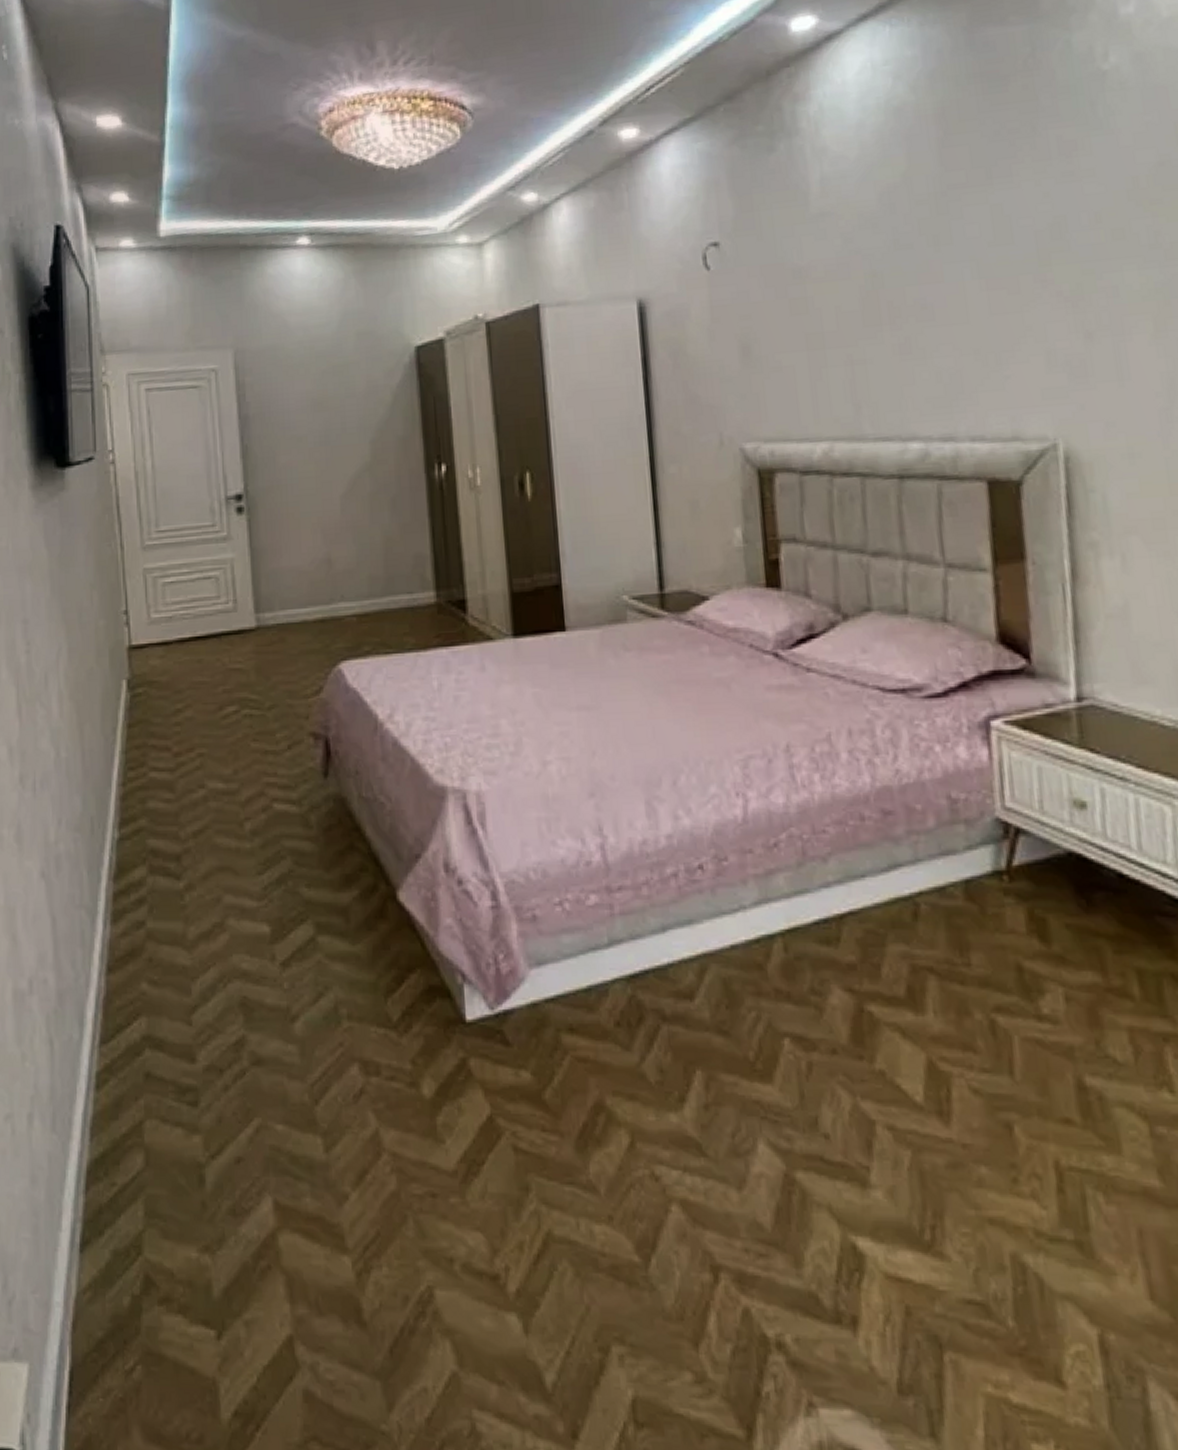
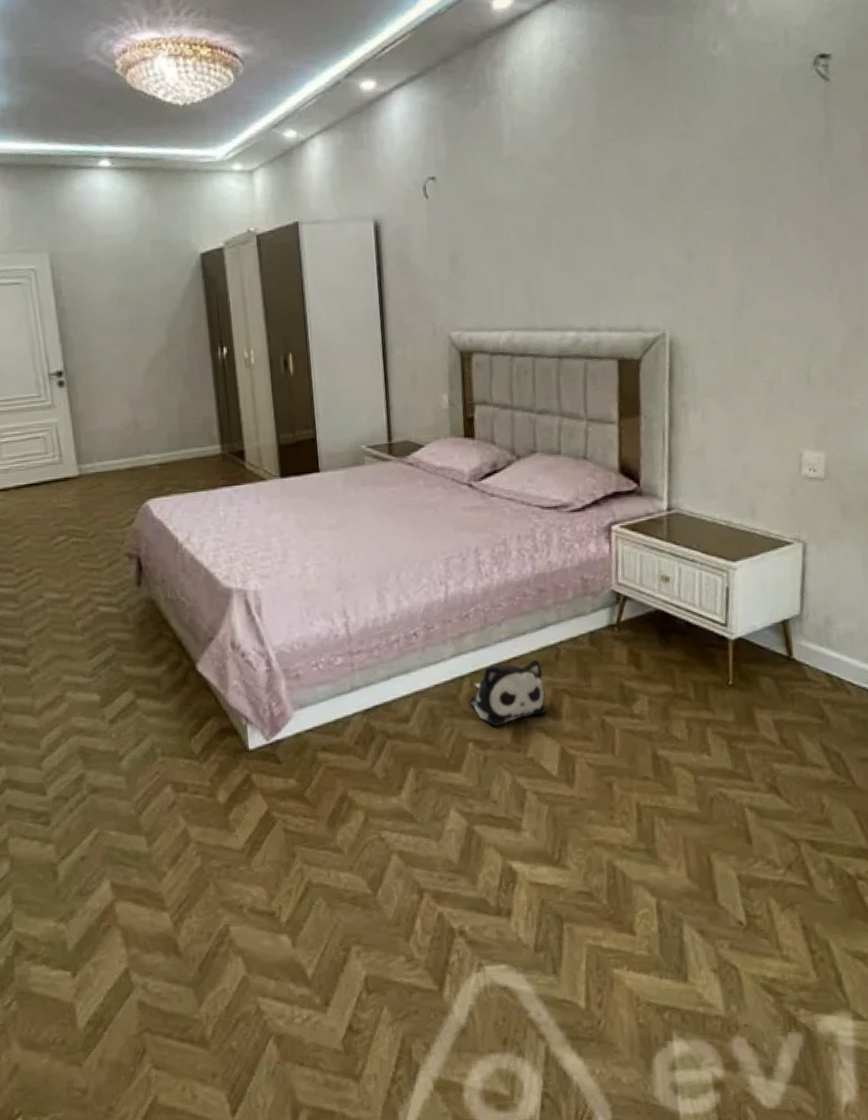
plush toy: none [783,917,901,1016] -> present [469,659,546,726]

